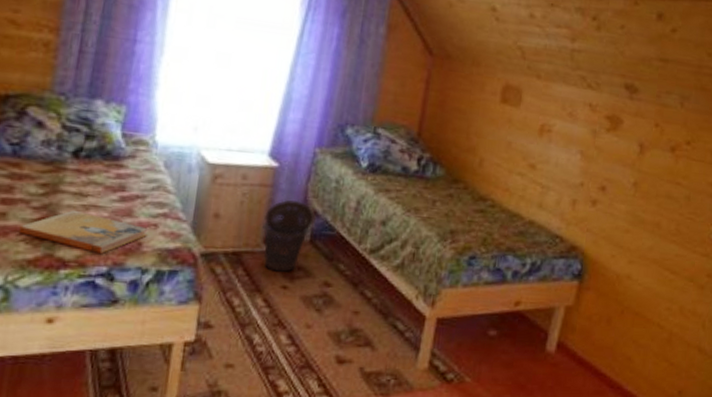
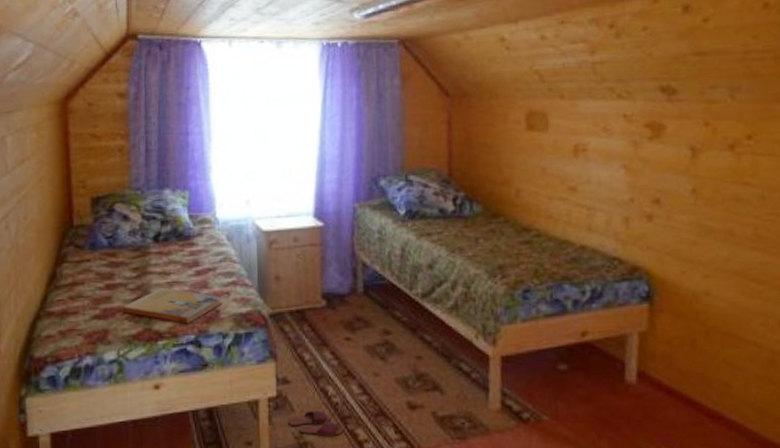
slippers: none [202,358,264,386] -> present [287,410,344,436]
laundry basket: present [262,200,315,273] -> none [319,254,364,326]

